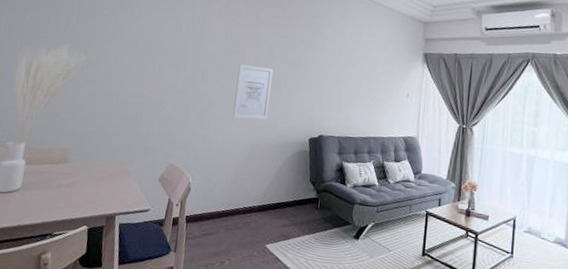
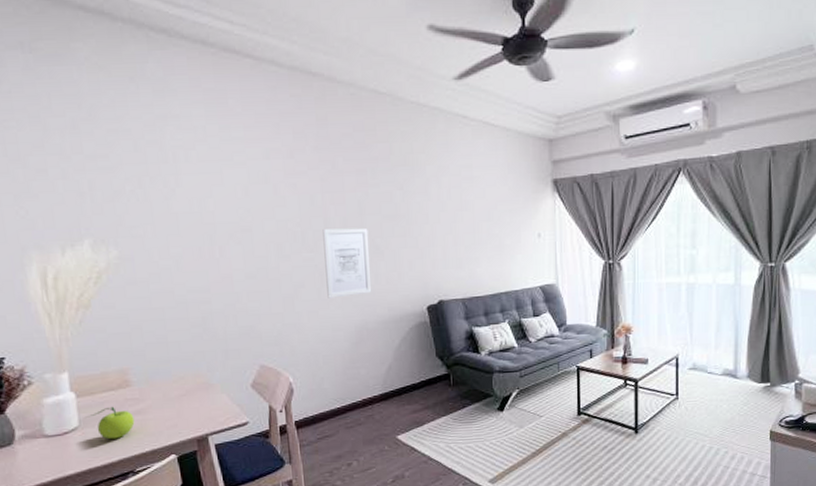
fruit: none [29,176,64,204] -> present [86,406,135,440]

